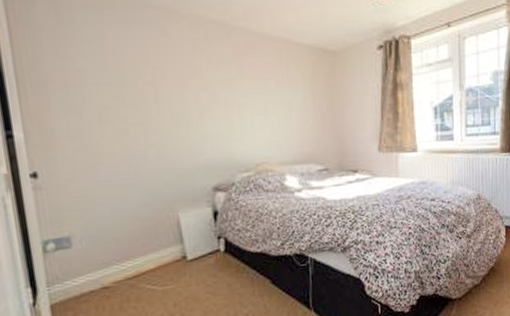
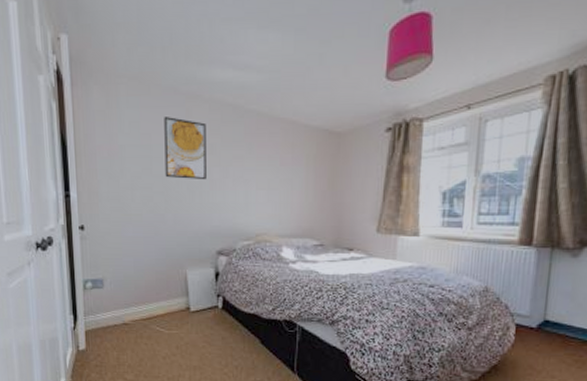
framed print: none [134,35,193,108] -> present [164,117,206,180]

